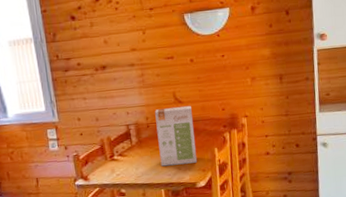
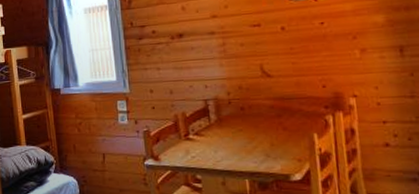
food box: present [155,106,197,167] -> none [238,81,290,151]

